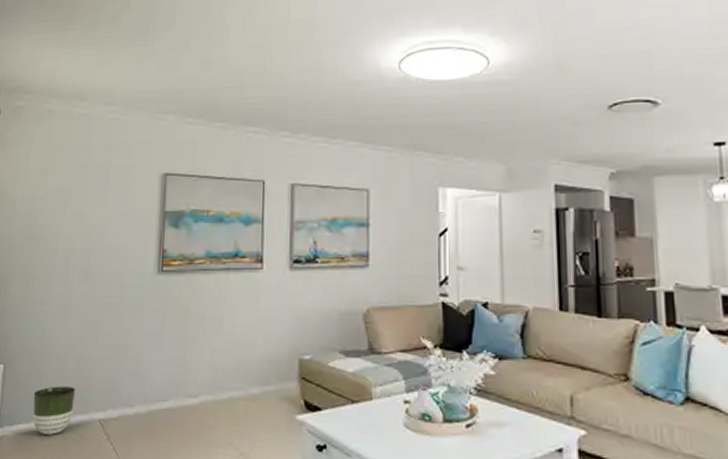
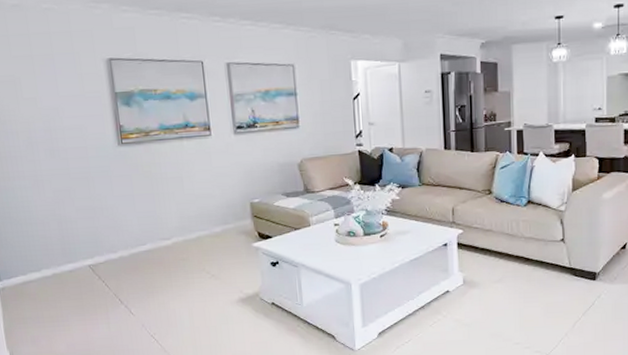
planter: present [33,386,76,435] -> none [24,243,65,282]

